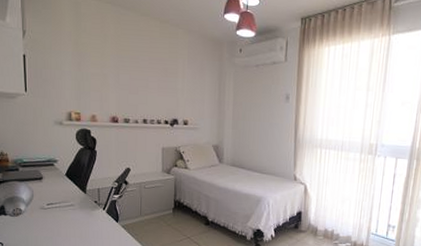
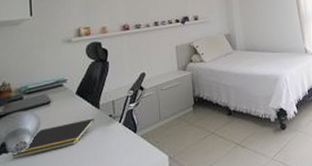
notepad: none [9,200,81,222] -> present [11,118,95,159]

